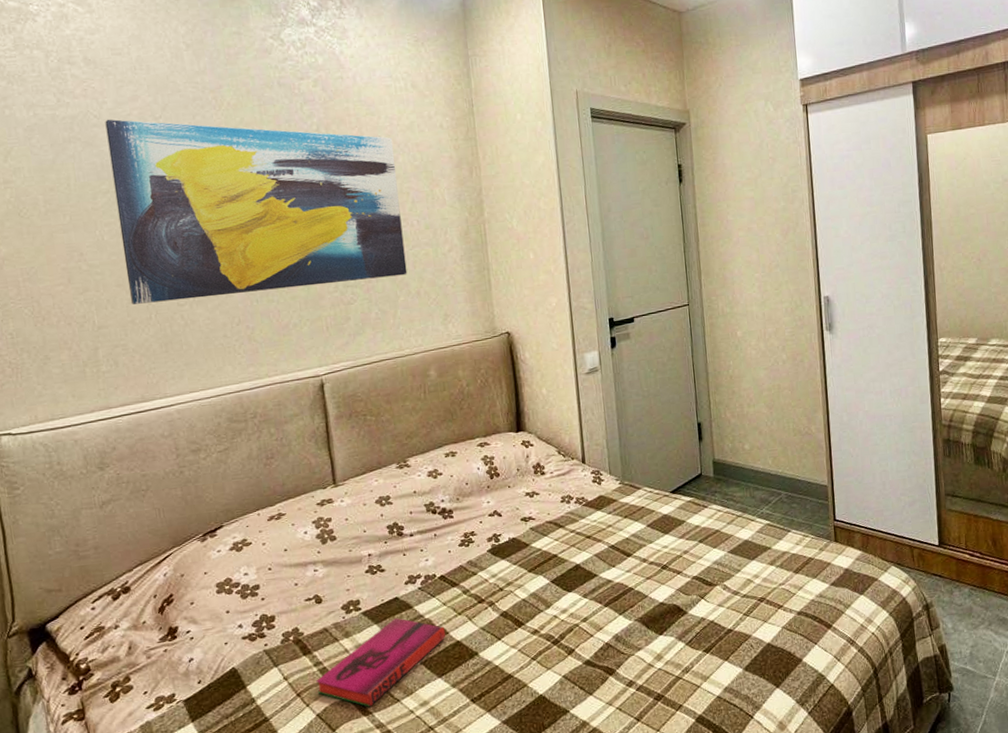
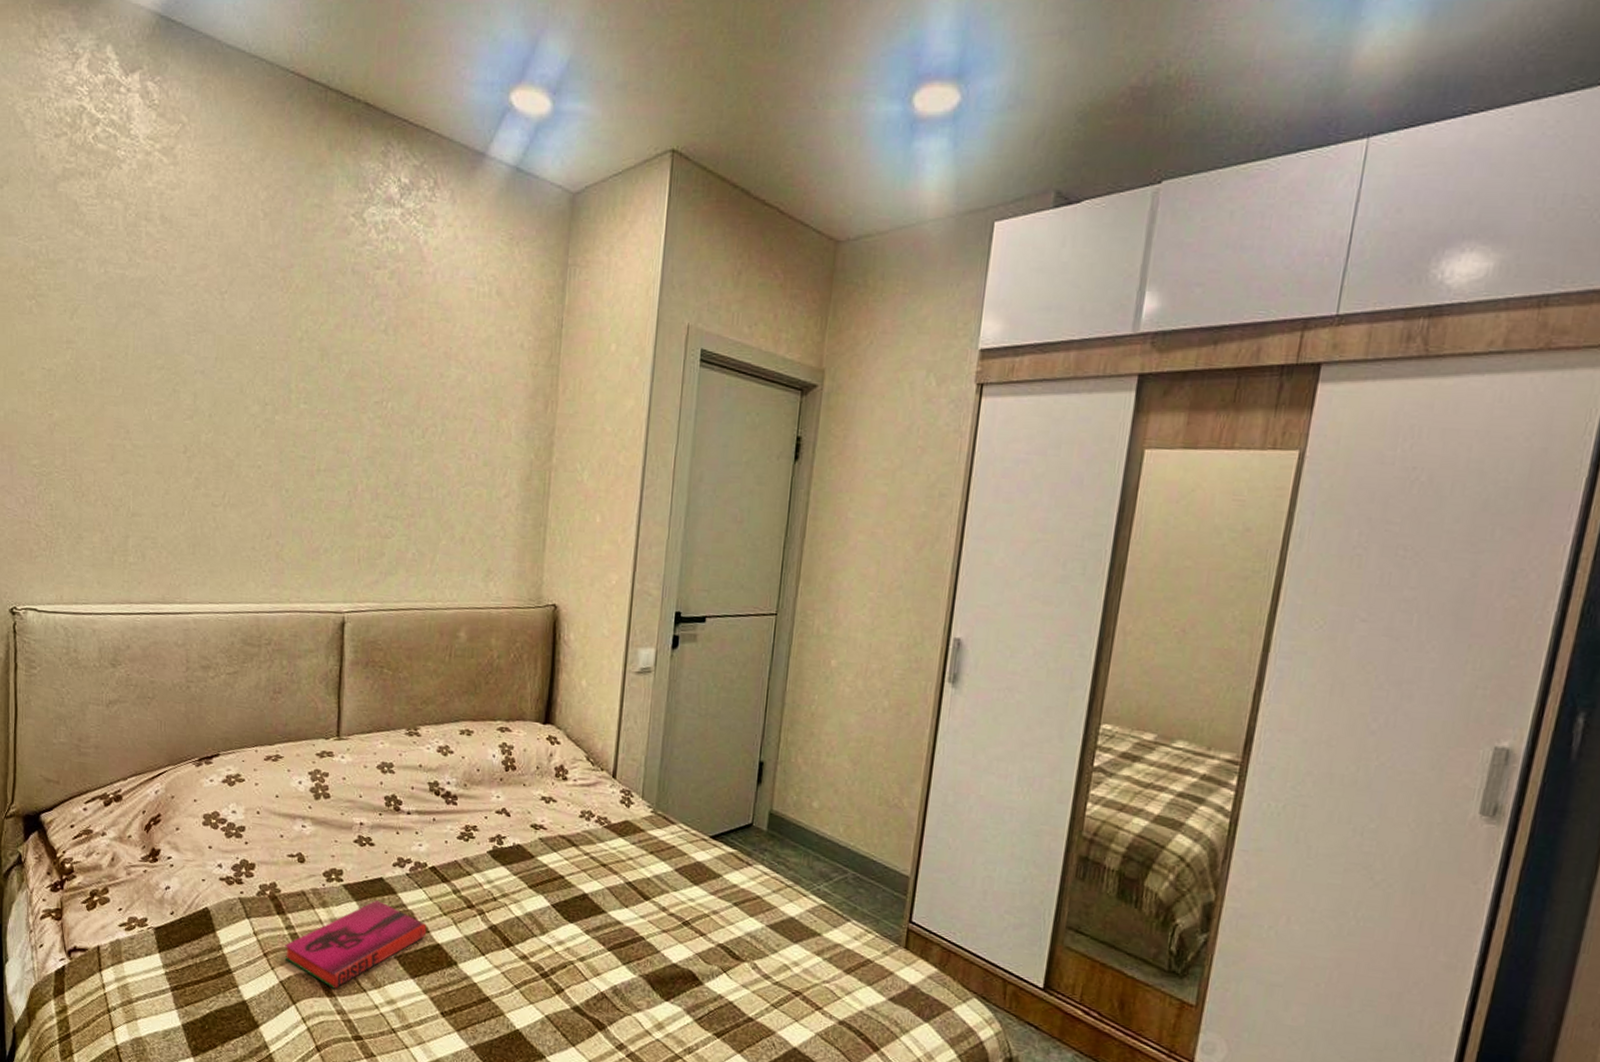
wall art: present [105,119,408,304] -> none [167,287,465,516]

